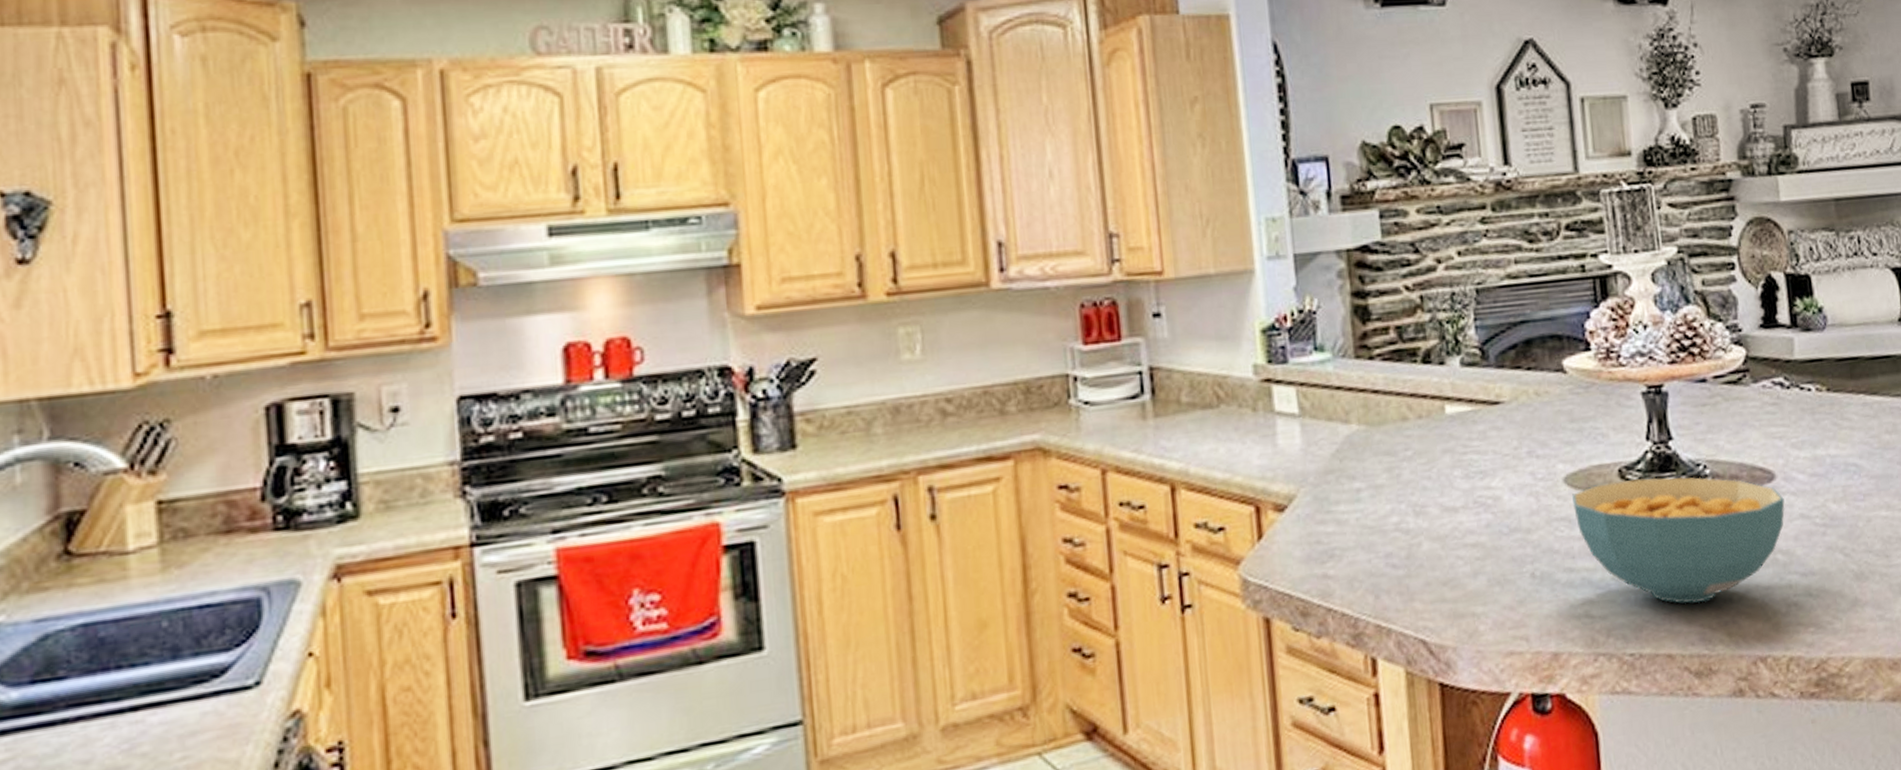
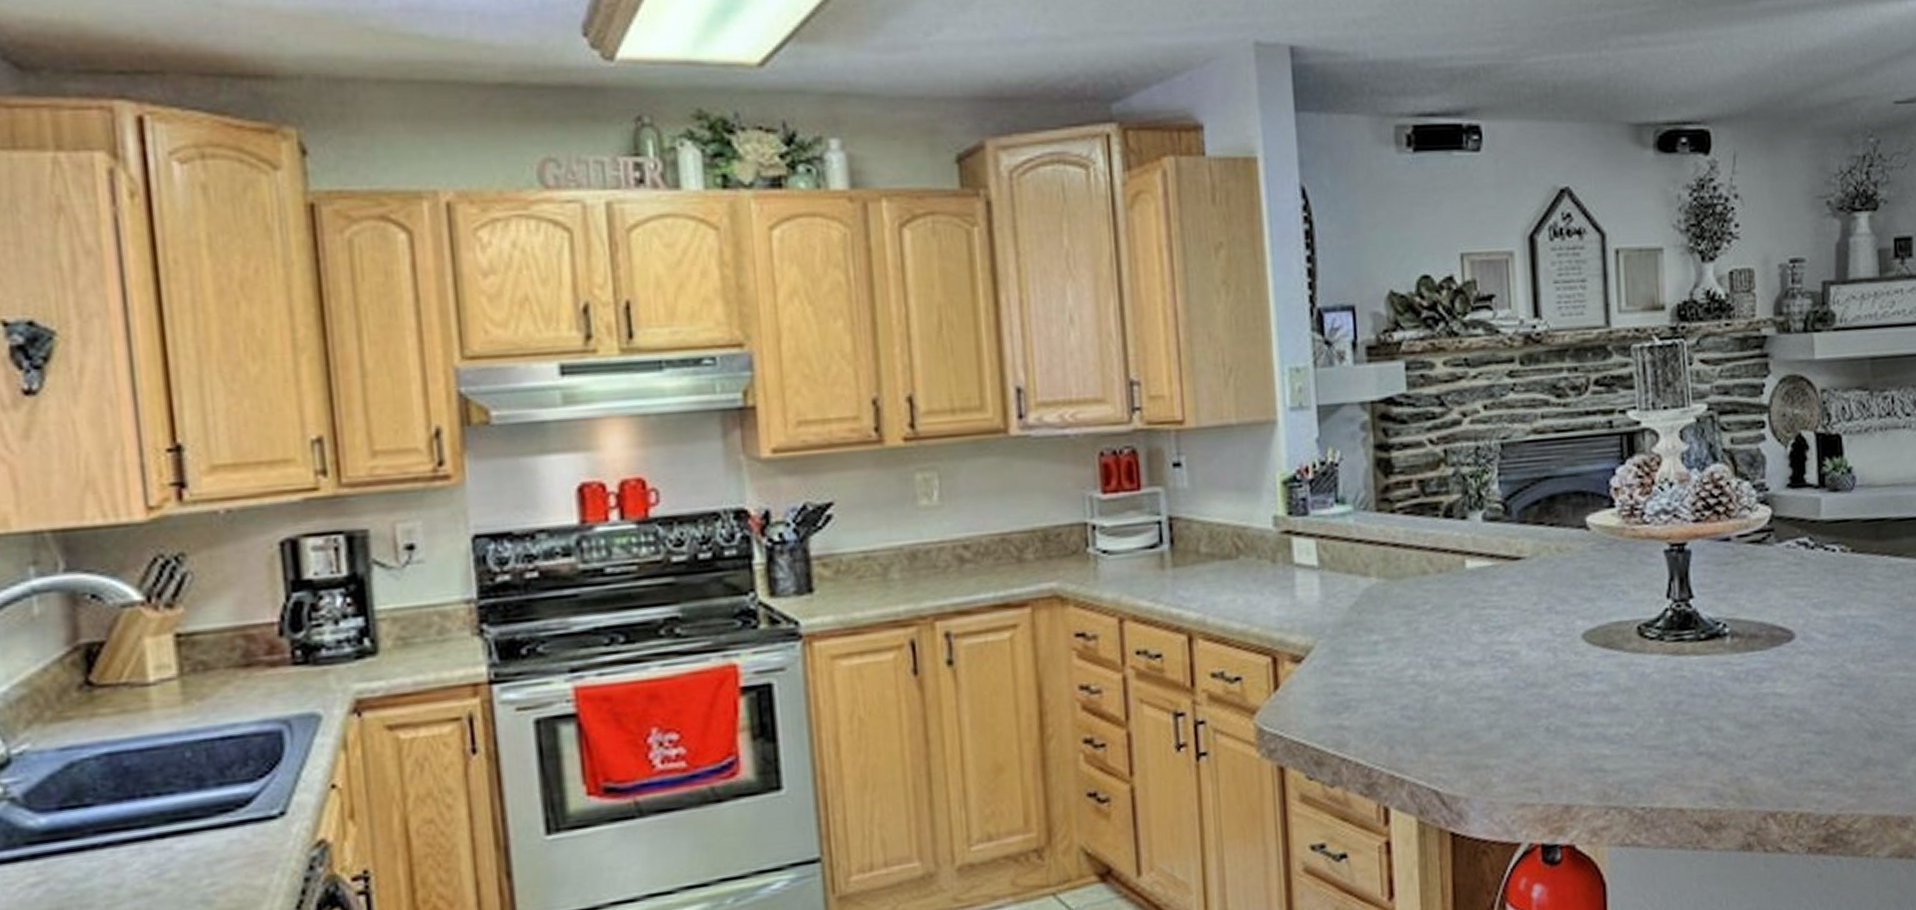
cereal bowl: present [1571,476,1785,604] -> none [1589,634,1803,760]

